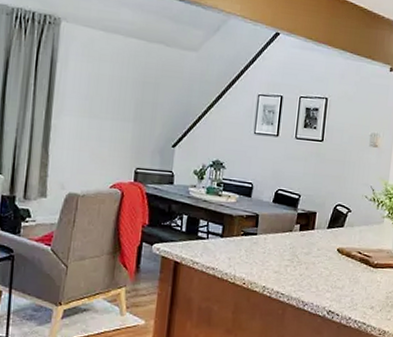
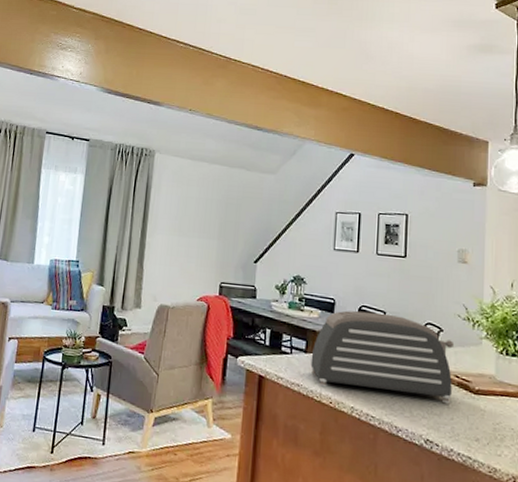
toaster: none [226,194,360,278] -> present [310,310,455,404]

